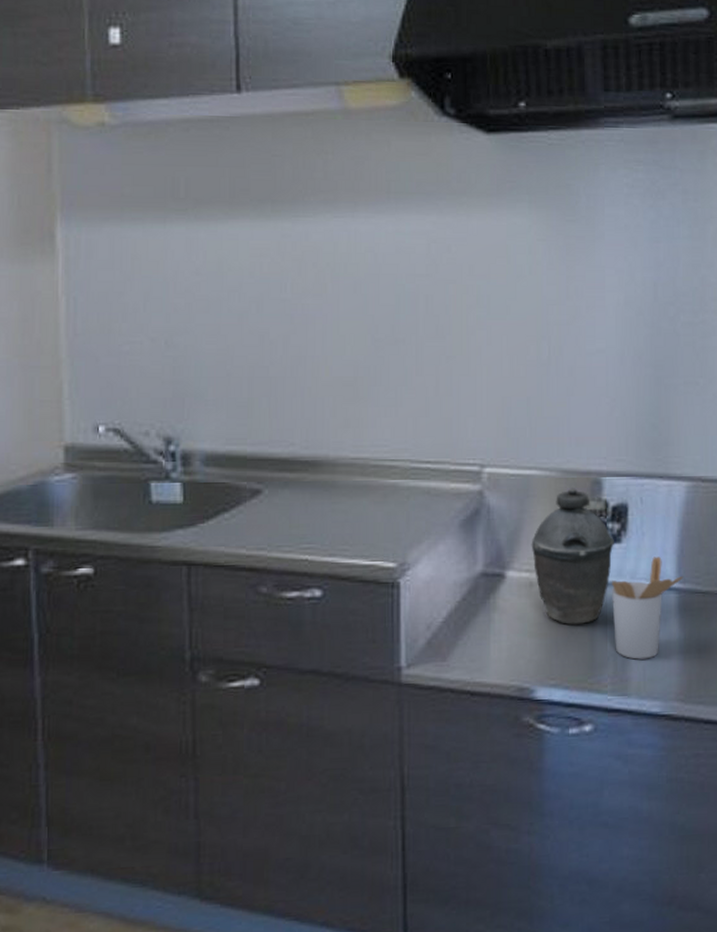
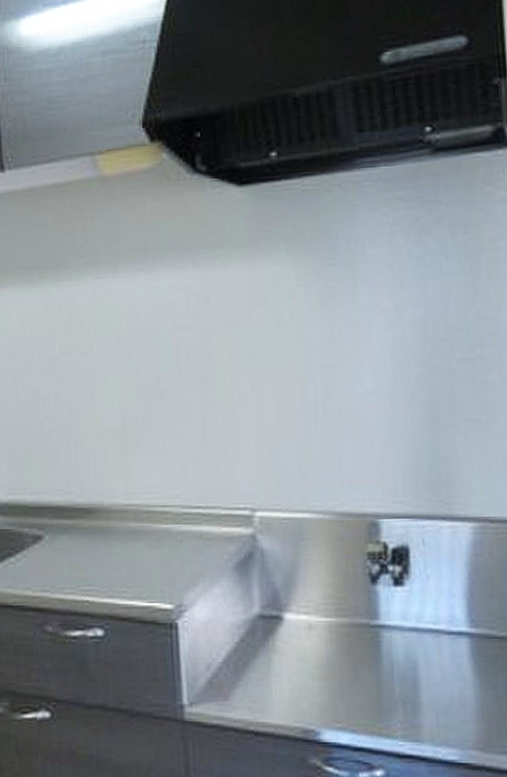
kettle: present [531,487,614,626] -> none [308,529,396,669]
utensil holder: present [611,556,683,660] -> none [395,600,475,705]

